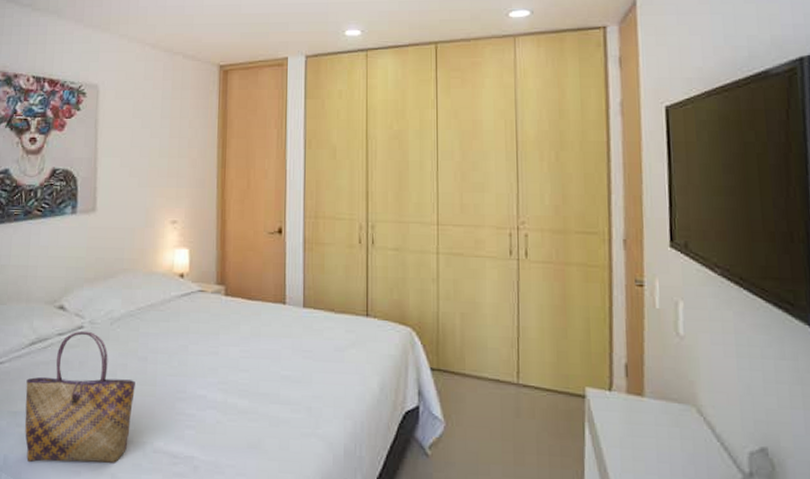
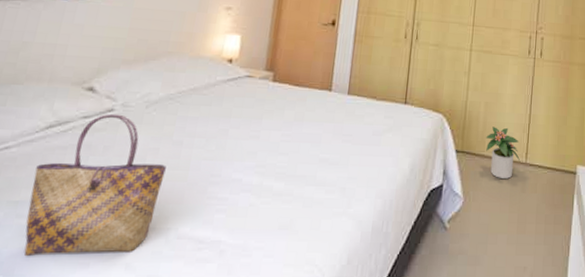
potted plant: none [465,341,510,401] -> present [486,127,520,179]

